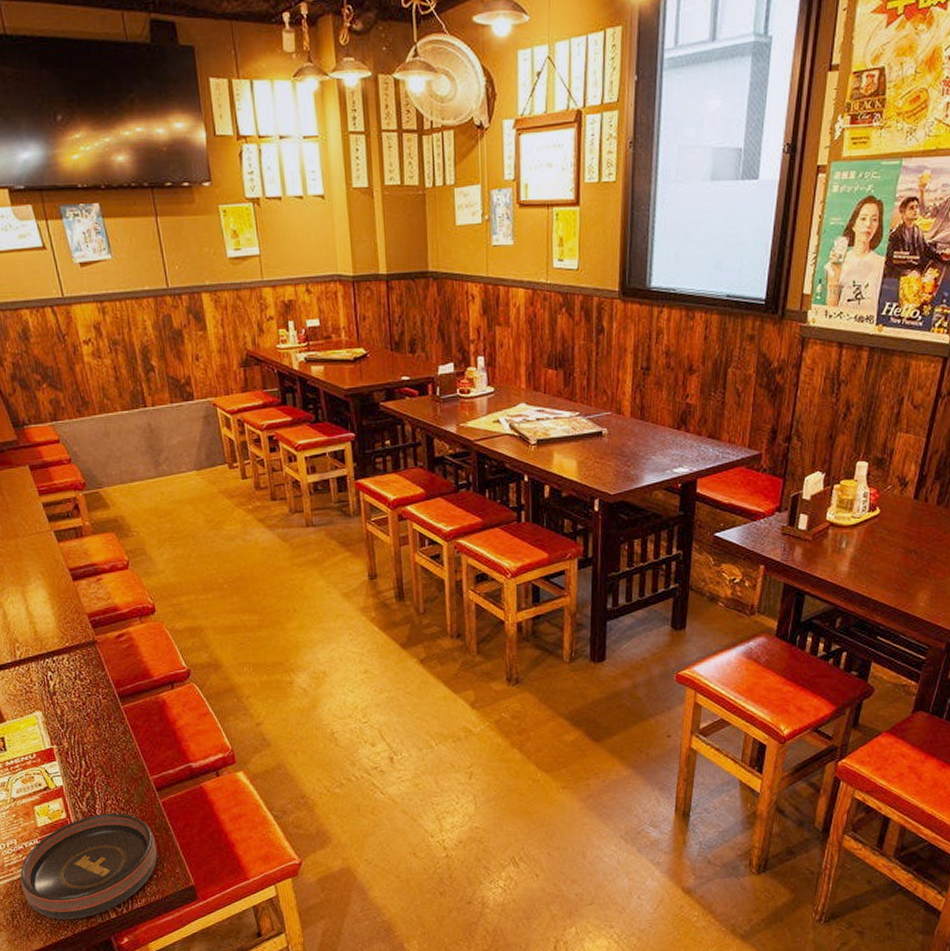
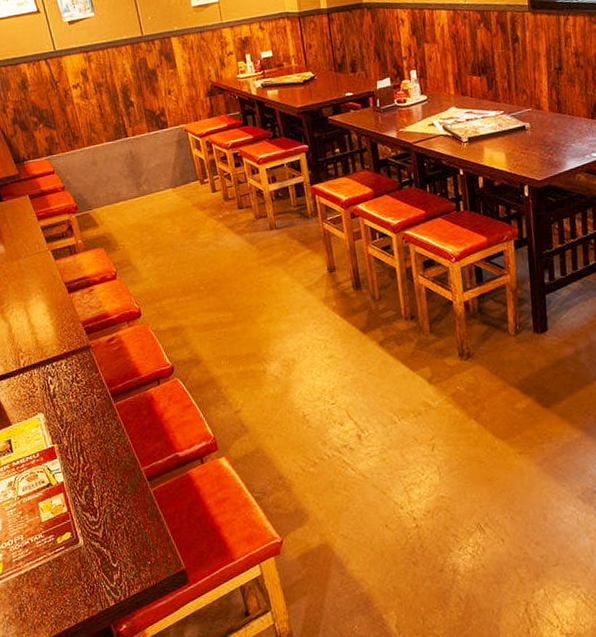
ashtray: present [20,813,157,920] -> none [26,504,151,610]

